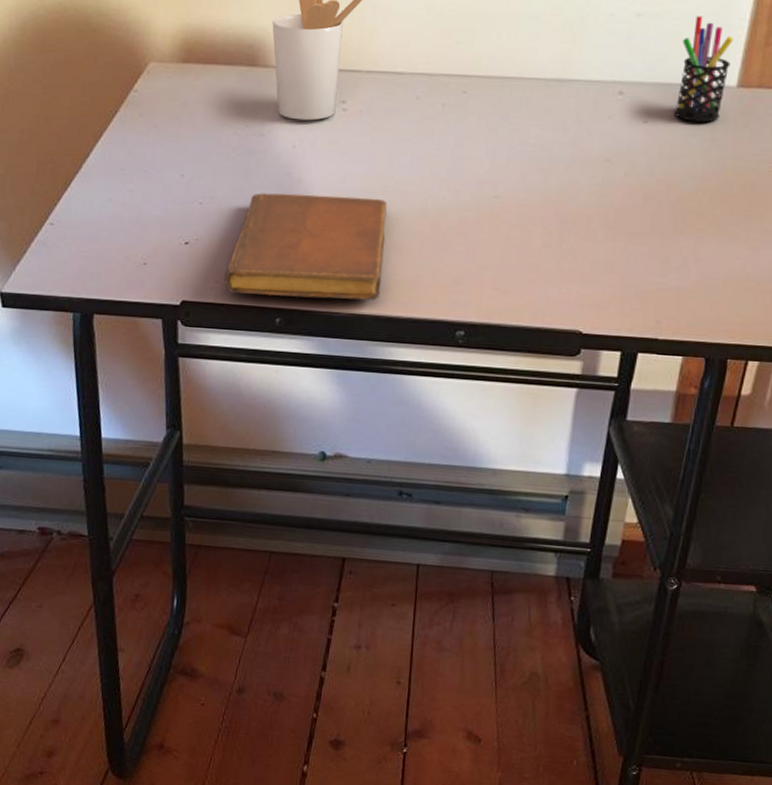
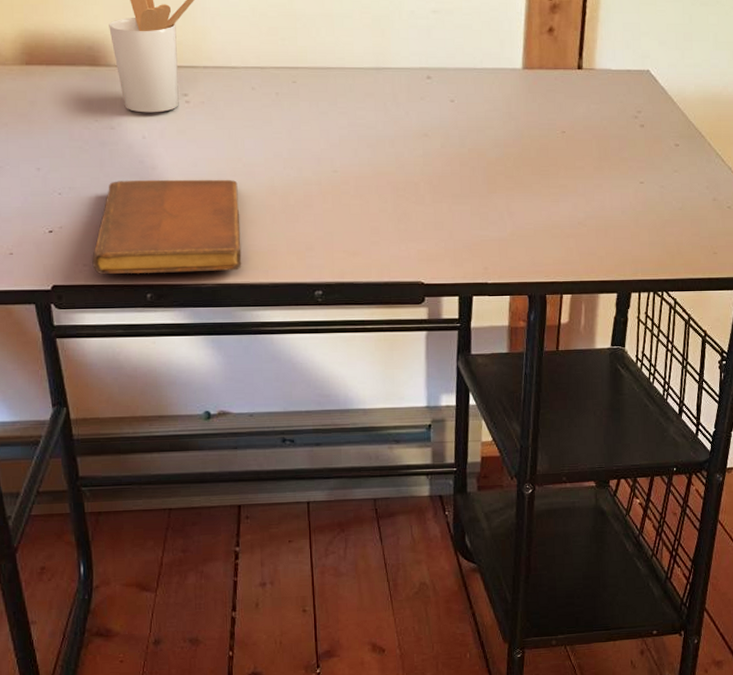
pen holder: present [674,16,733,123] -> none [473,11,515,99]

